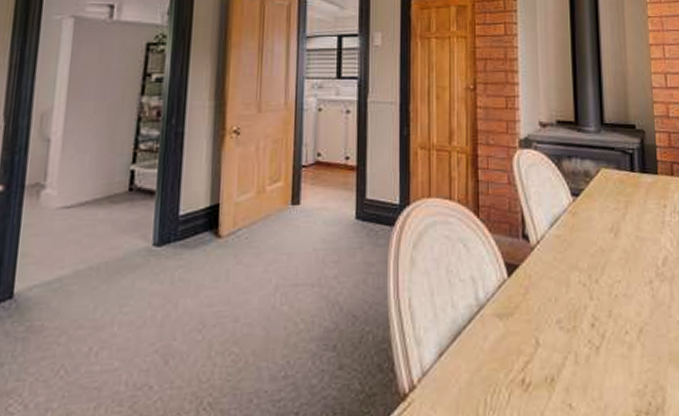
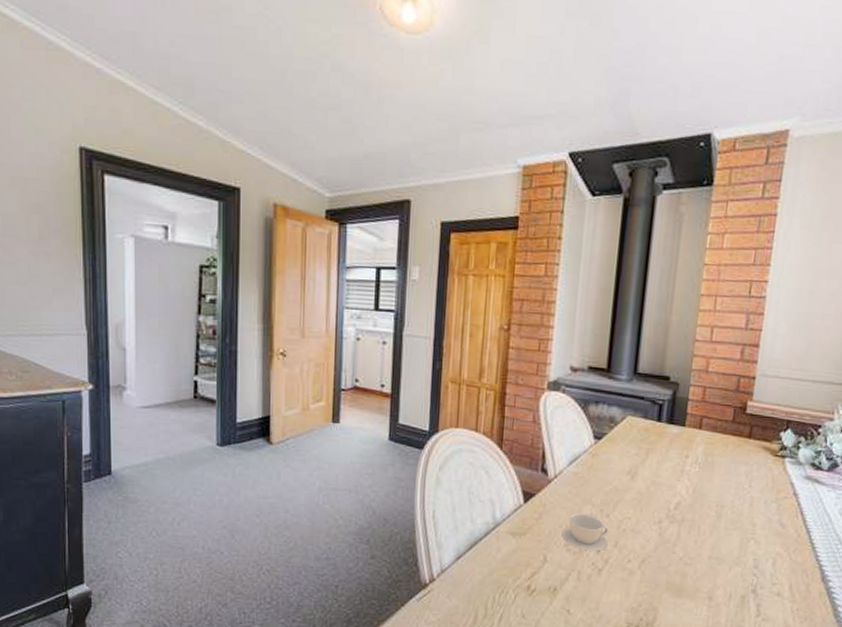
teacup: none [552,281,602,327] -> present [562,513,608,552]

